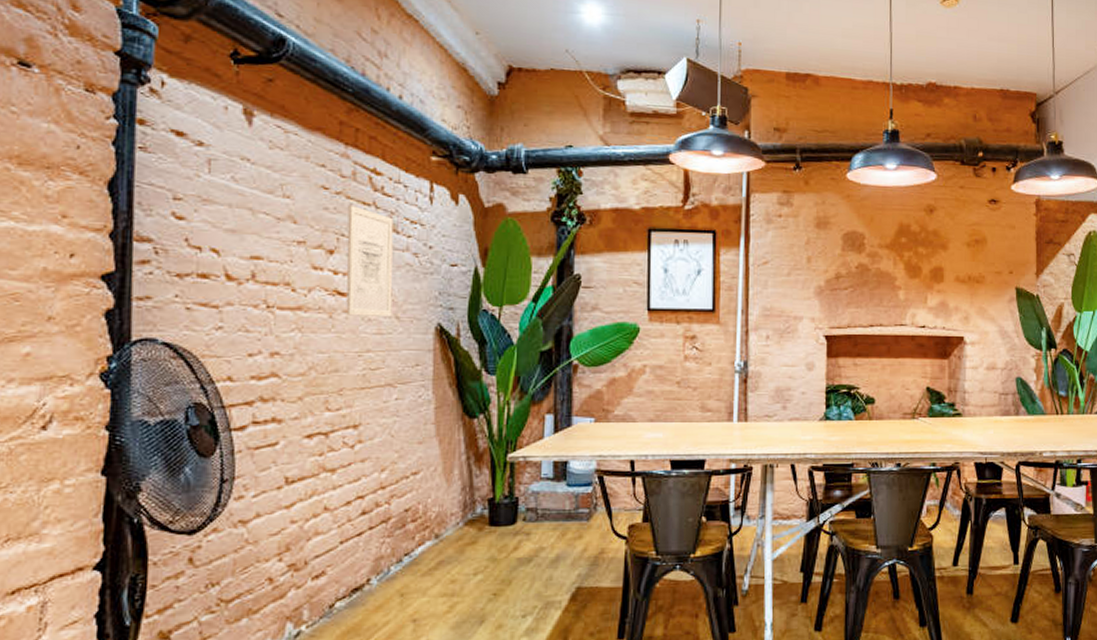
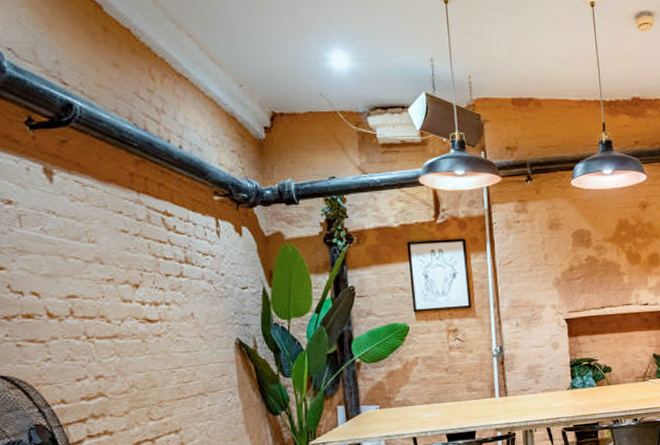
wall art: present [346,204,394,317] -> none [147,244,196,339]

